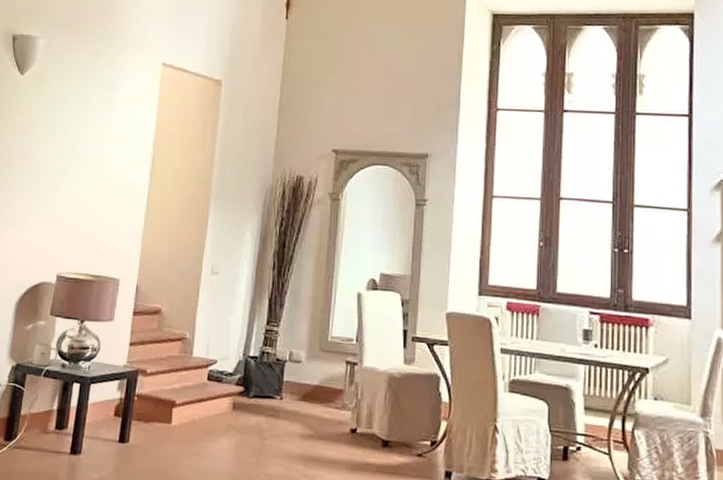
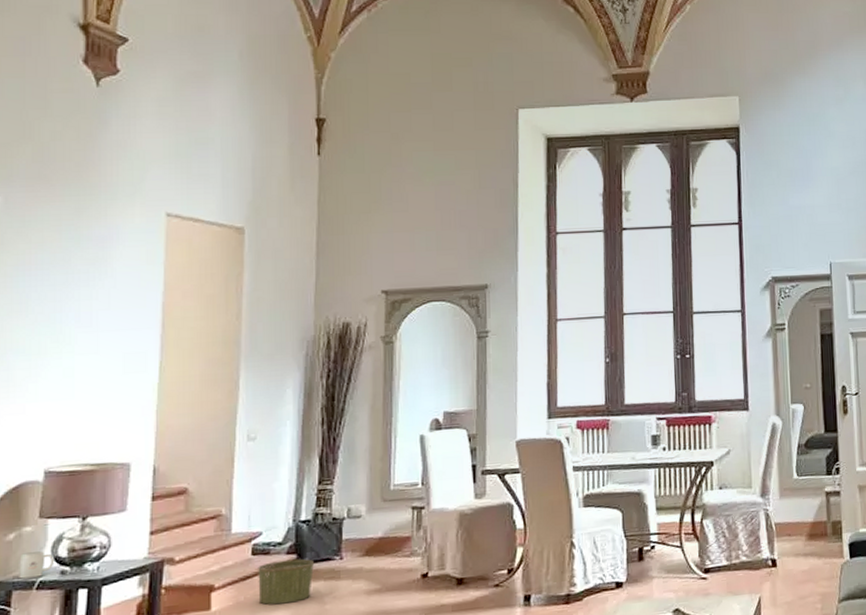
basket: none [210,388,258,432] -> present [258,557,314,605]

